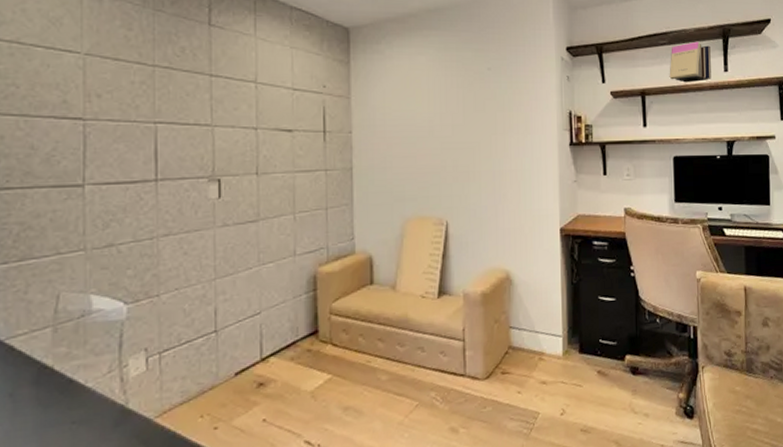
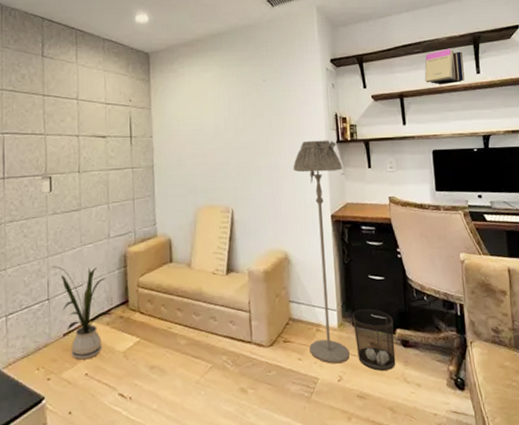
house plant: none [221,290,297,404] -> present [52,266,112,360]
floor lamp: none [519,142,575,396] -> present [293,140,350,364]
waste bin: none [578,334,624,402] -> present [352,309,396,371]

